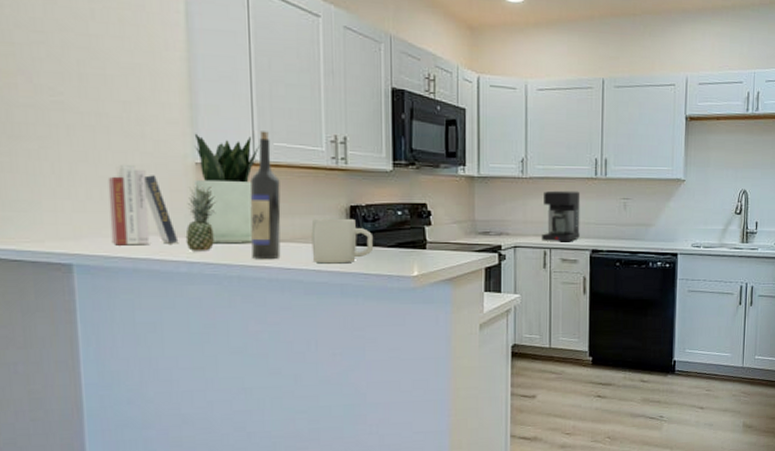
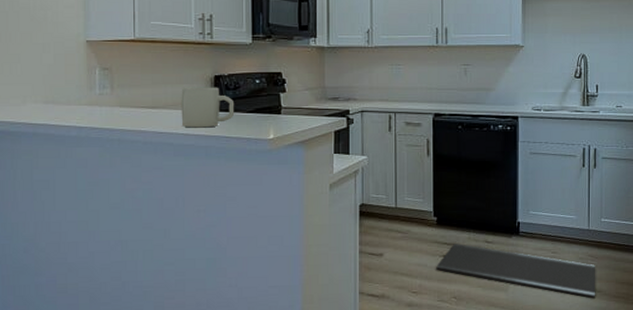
books: present [108,165,179,246] -> none [16,44,71,113]
fruit: present [185,185,217,251] -> none [76,60,103,118]
planter: present [193,133,259,244] -> none [84,15,139,111]
wine bottle: present [249,131,281,259] -> none [130,12,156,124]
coffee maker: present [541,190,581,242] -> none [386,58,423,107]
door mat: none [590,383,747,434] -> present [436,243,595,299]

